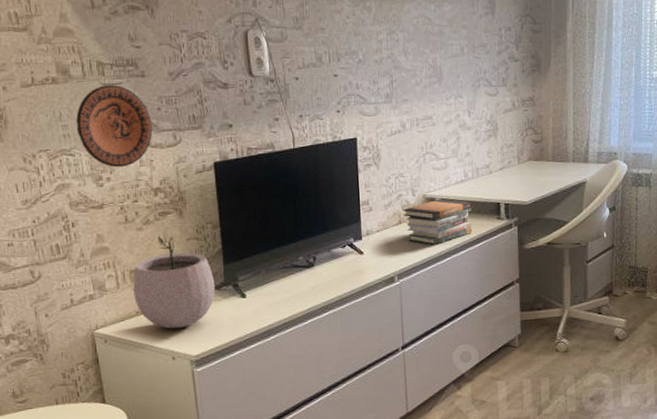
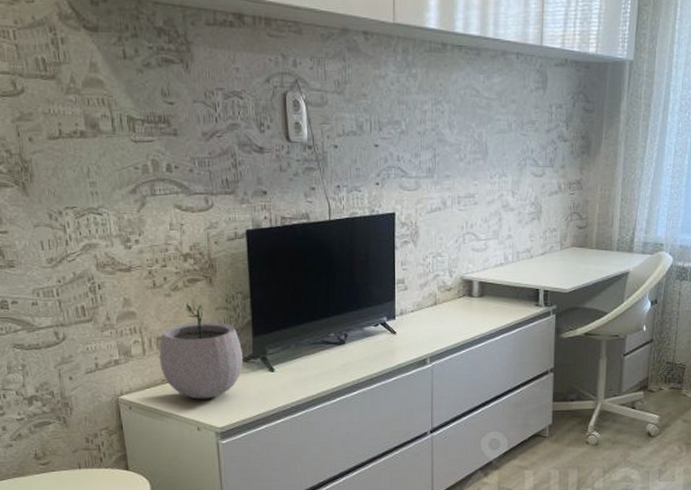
decorative plate: present [76,85,153,168] -> none [105,142,184,230]
book stack: present [403,198,473,245] -> none [439,281,509,329]

